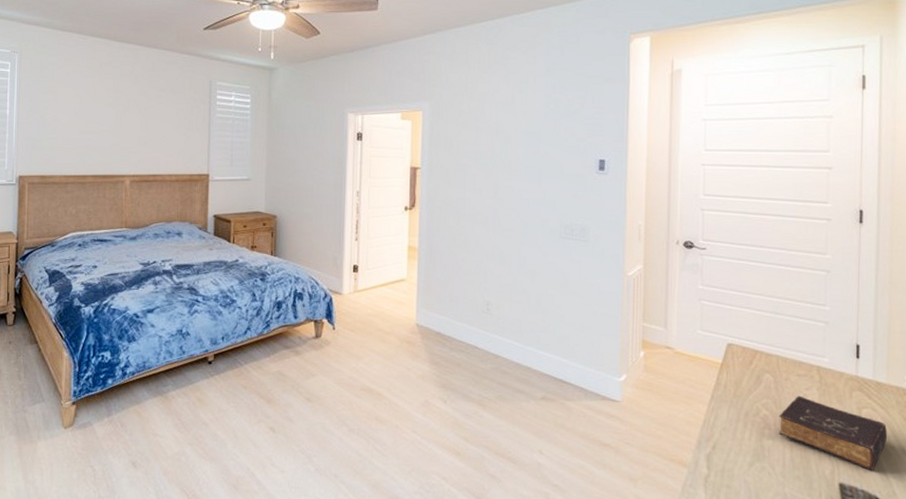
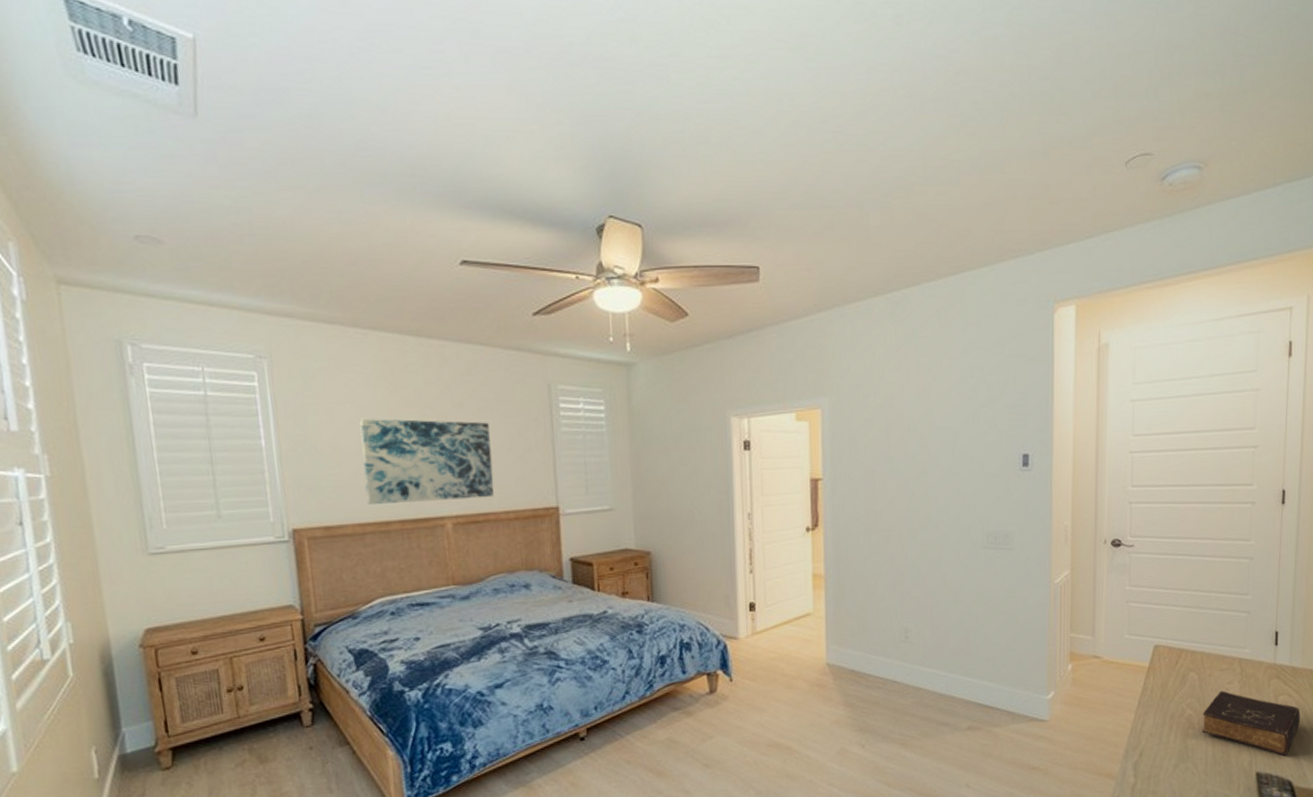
wall art: none [72,98,164,163] -> present [359,418,495,504]

